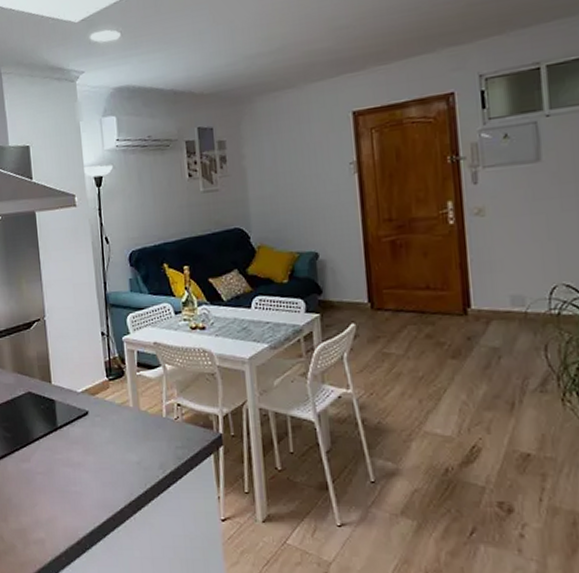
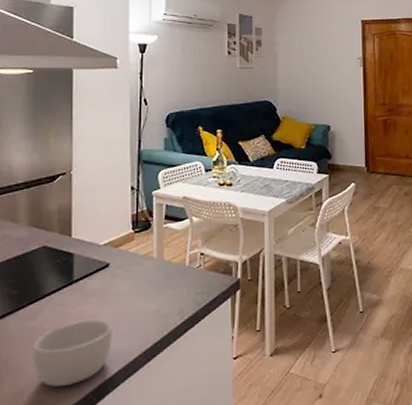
bowl: none [29,466,99,528] -> present [32,319,113,387]

